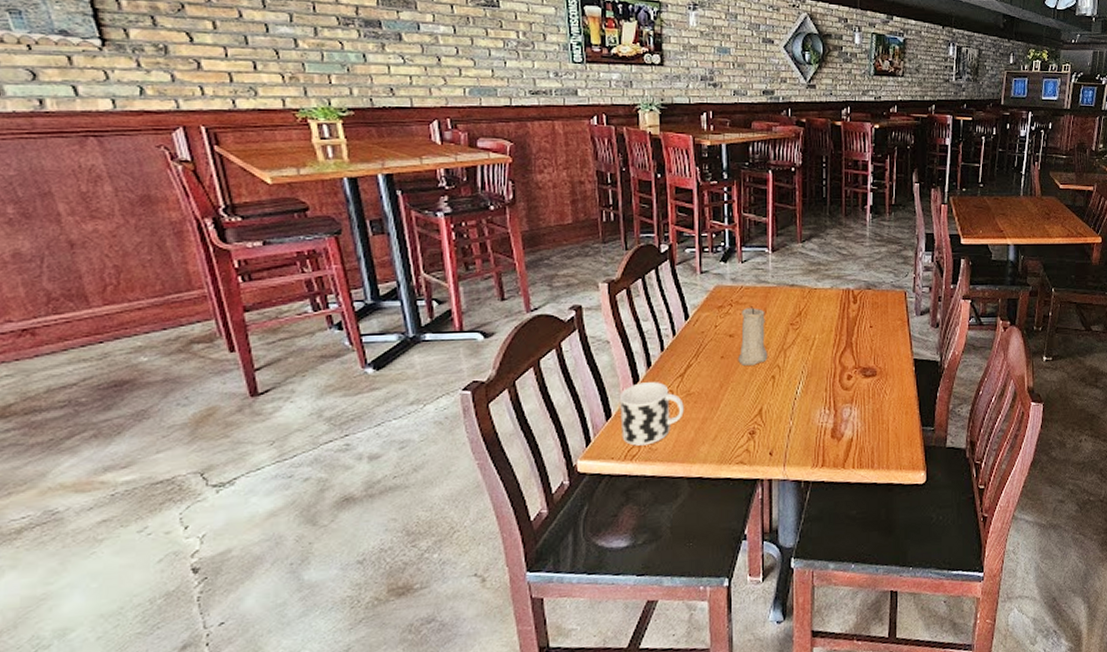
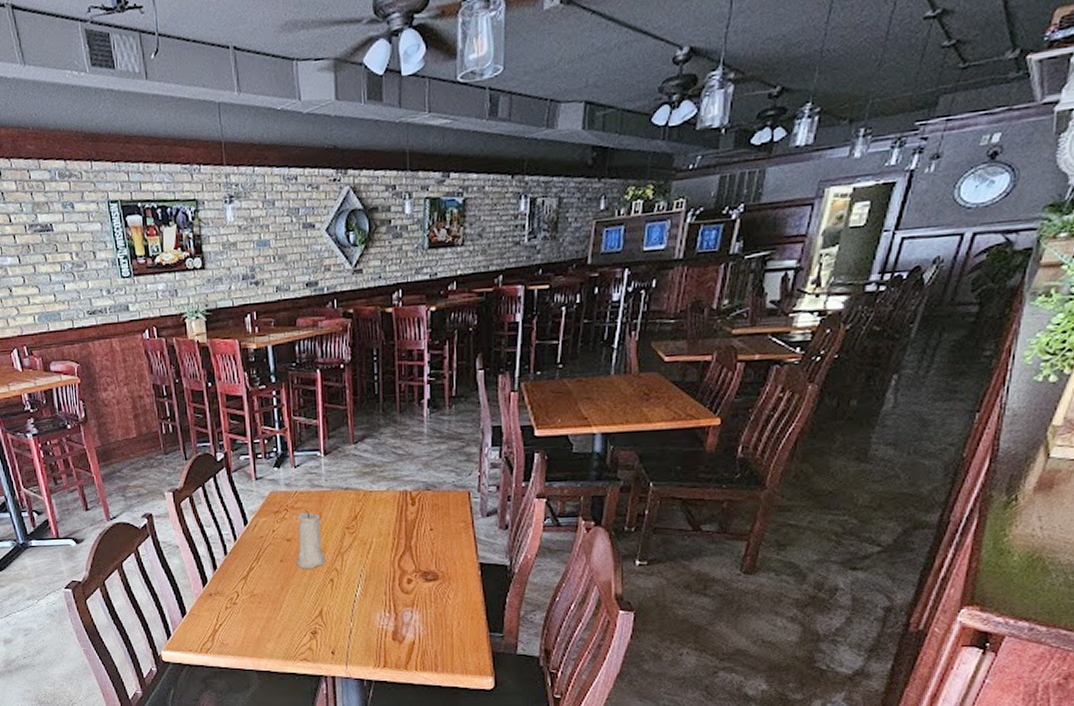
cup: present [619,382,684,446] -> none [191,583,249,640]

